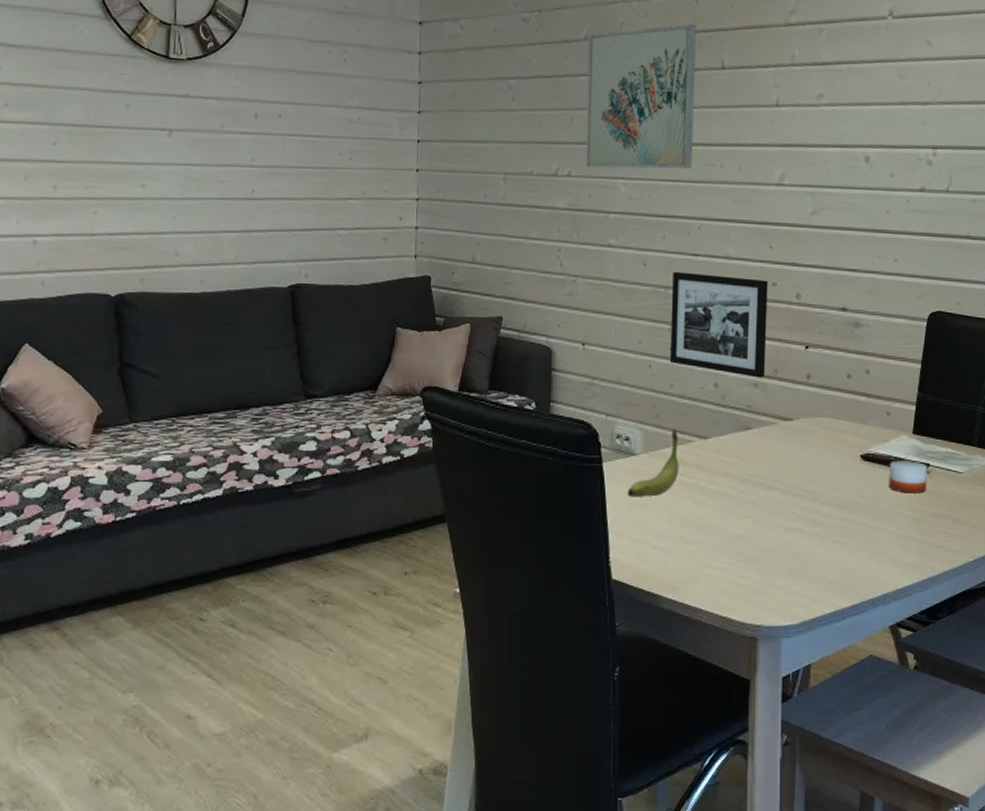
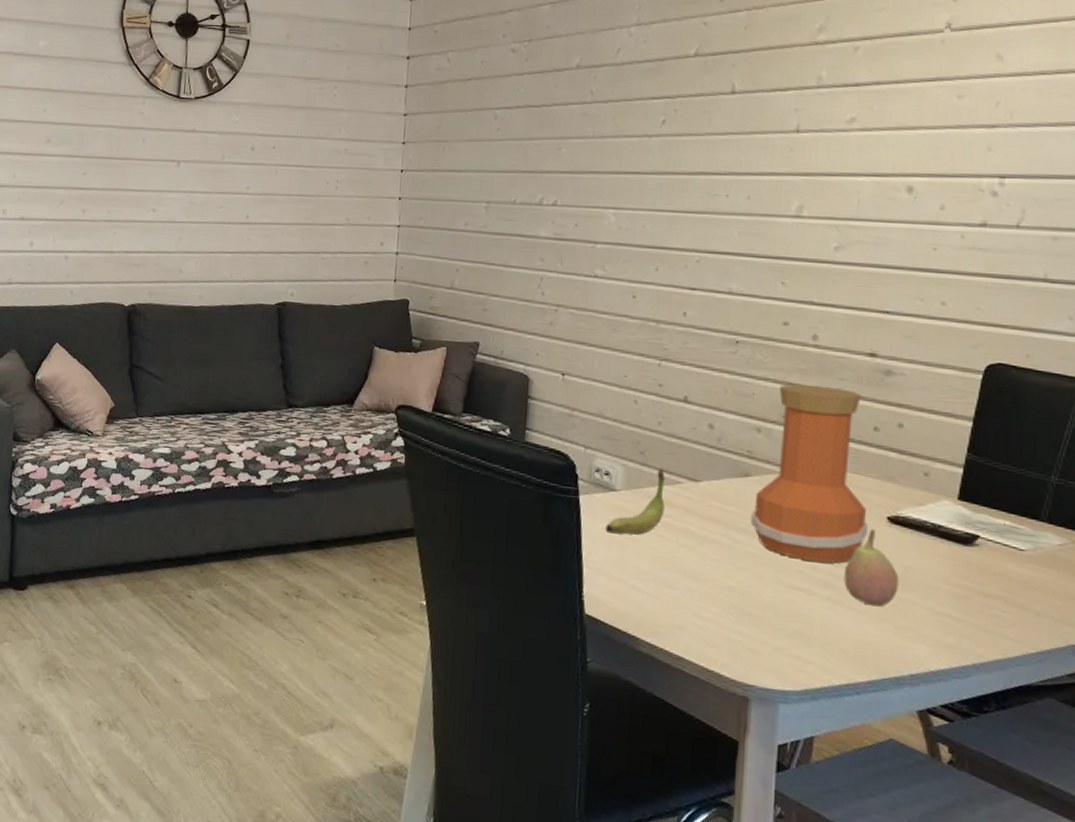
wall art: present [585,24,697,169] -> none [572,47,704,199]
picture frame: present [669,271,768,378] -> none [658,305,778,423]
vase: none [753,340,847,502] -> present [751,384,869,564]
fruit: none [829,467,872,537] -> present [843,528,899,607]
candle: present [889,457,928,493] -> none [923,524,977,568]

